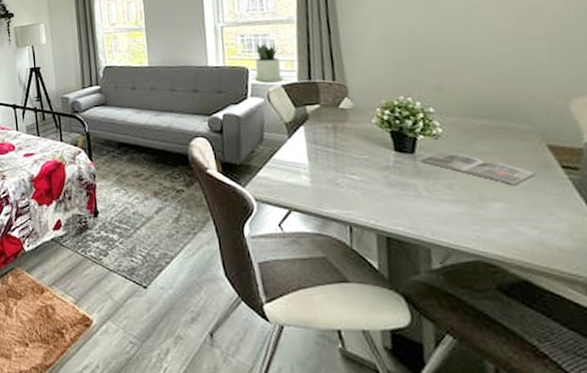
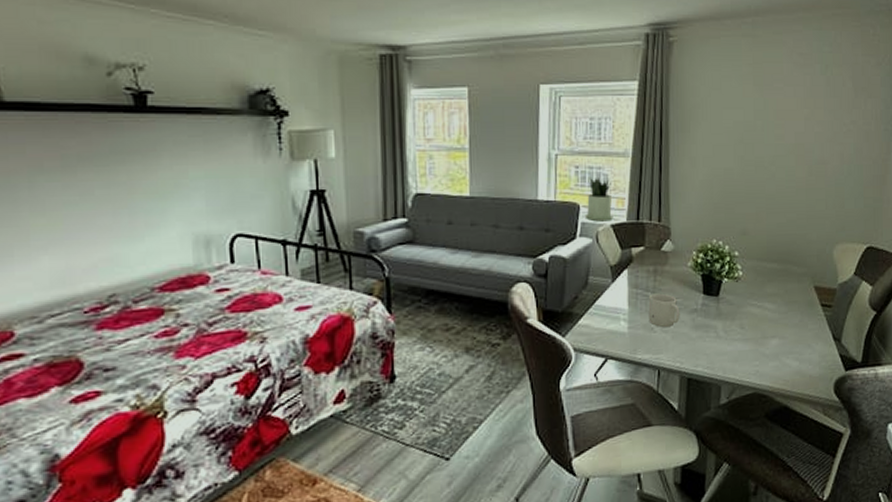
mug: none [330,149,370,184] -> present [648,293,680,328]
magazine: present [420,152,535,186] -> none [722,294,803,324]

